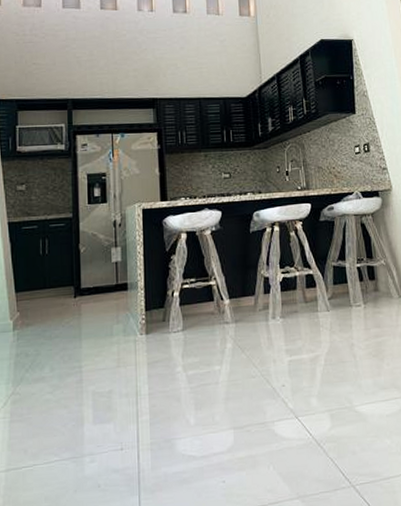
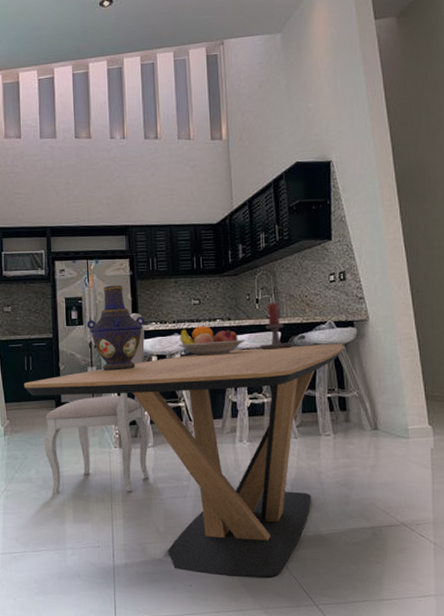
dining table: none [38,213,370,467] -> present [24,343,344,579]
dining chair: none [61,188,180,392] -> present [44,313,150,493]
vase: none [111,159,174,251] -> present [87,285,145,371]
fruit bowl: none [209,200,277,231] -> present [179,326,246,356]
candle holder: none [290,175,332,222] -> present [259,303,302,349]

